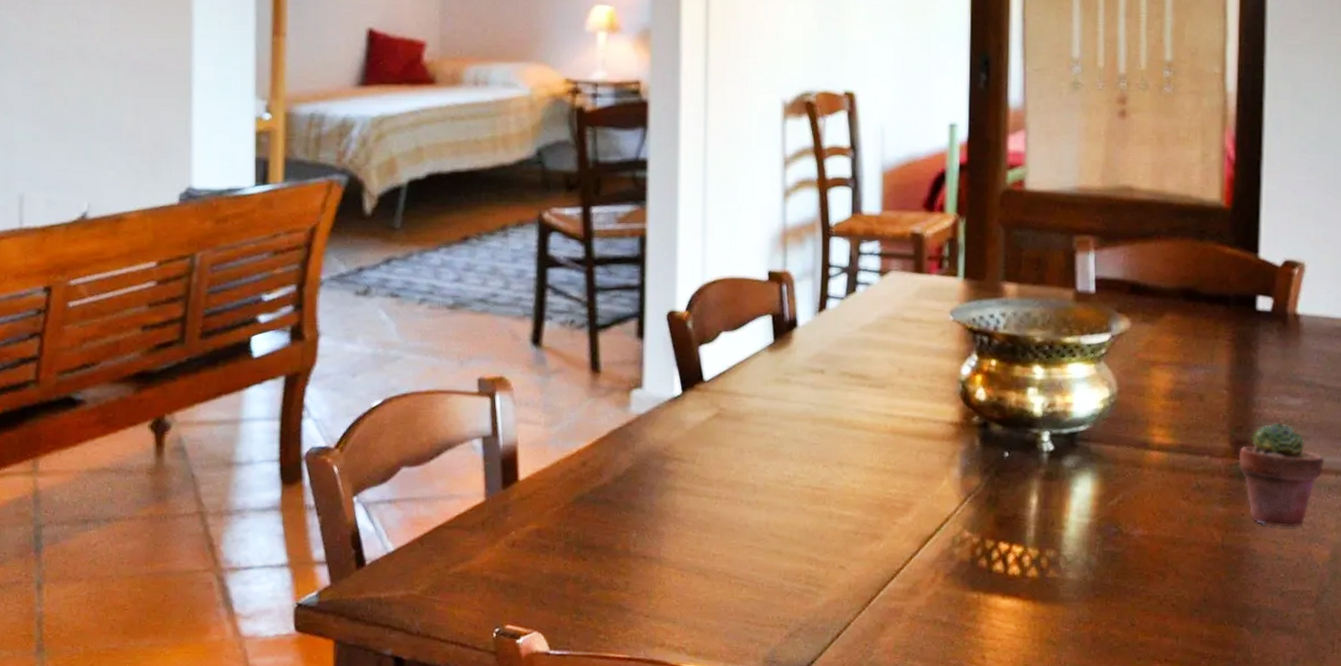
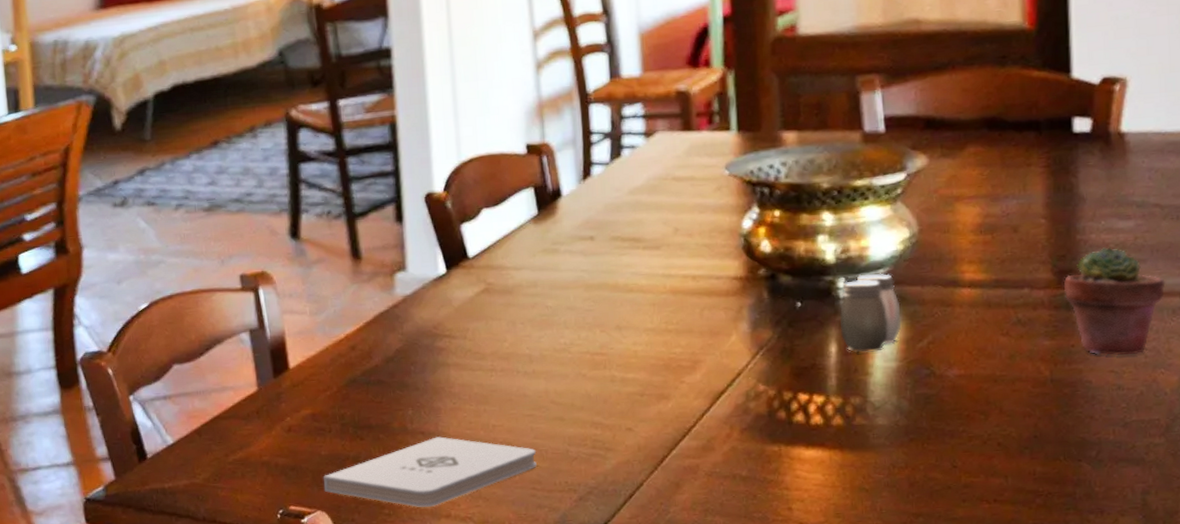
notepad: none [542,562,753,635] -> present [323,436,537,508]
salt and pepper shaker: none [1041,429,1097,507] -> present [839,273,901,353]

